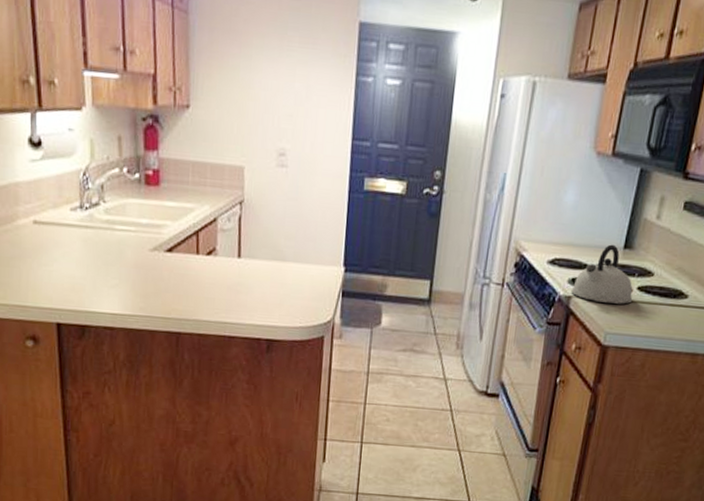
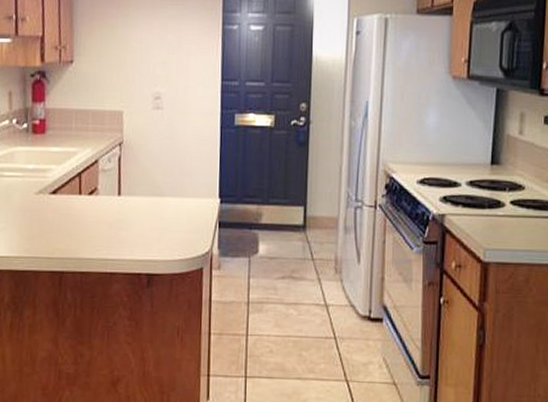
kettle: present [571,244,633,304] -> none [444,161,507,219]

